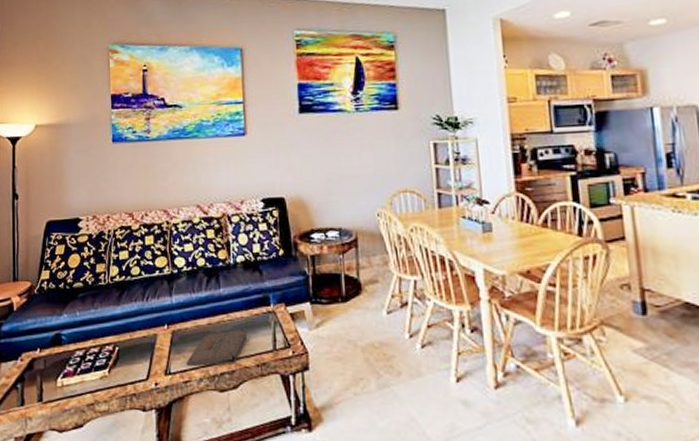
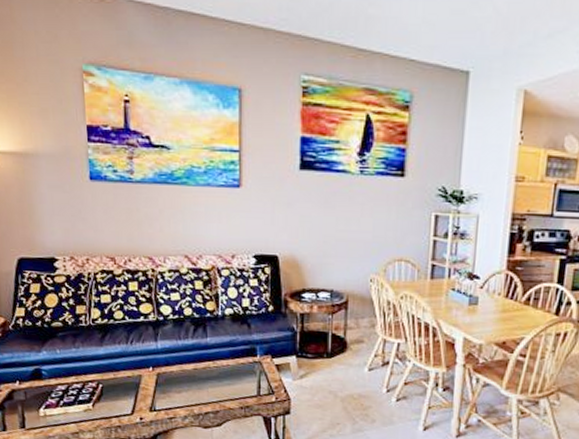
pizza box: present [187,329,248,366] -> none [172,375,233,406]

